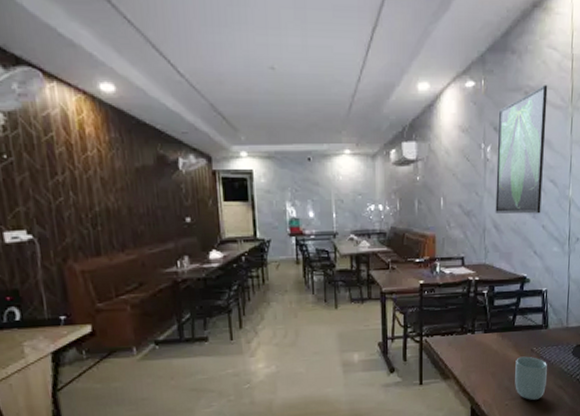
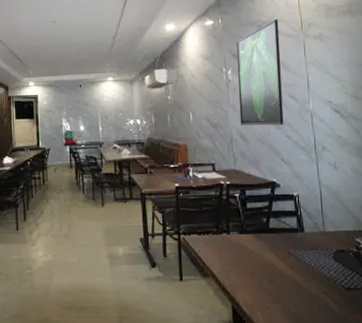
cup: present [515,356,547,400] -> none [274,258,309,304]

